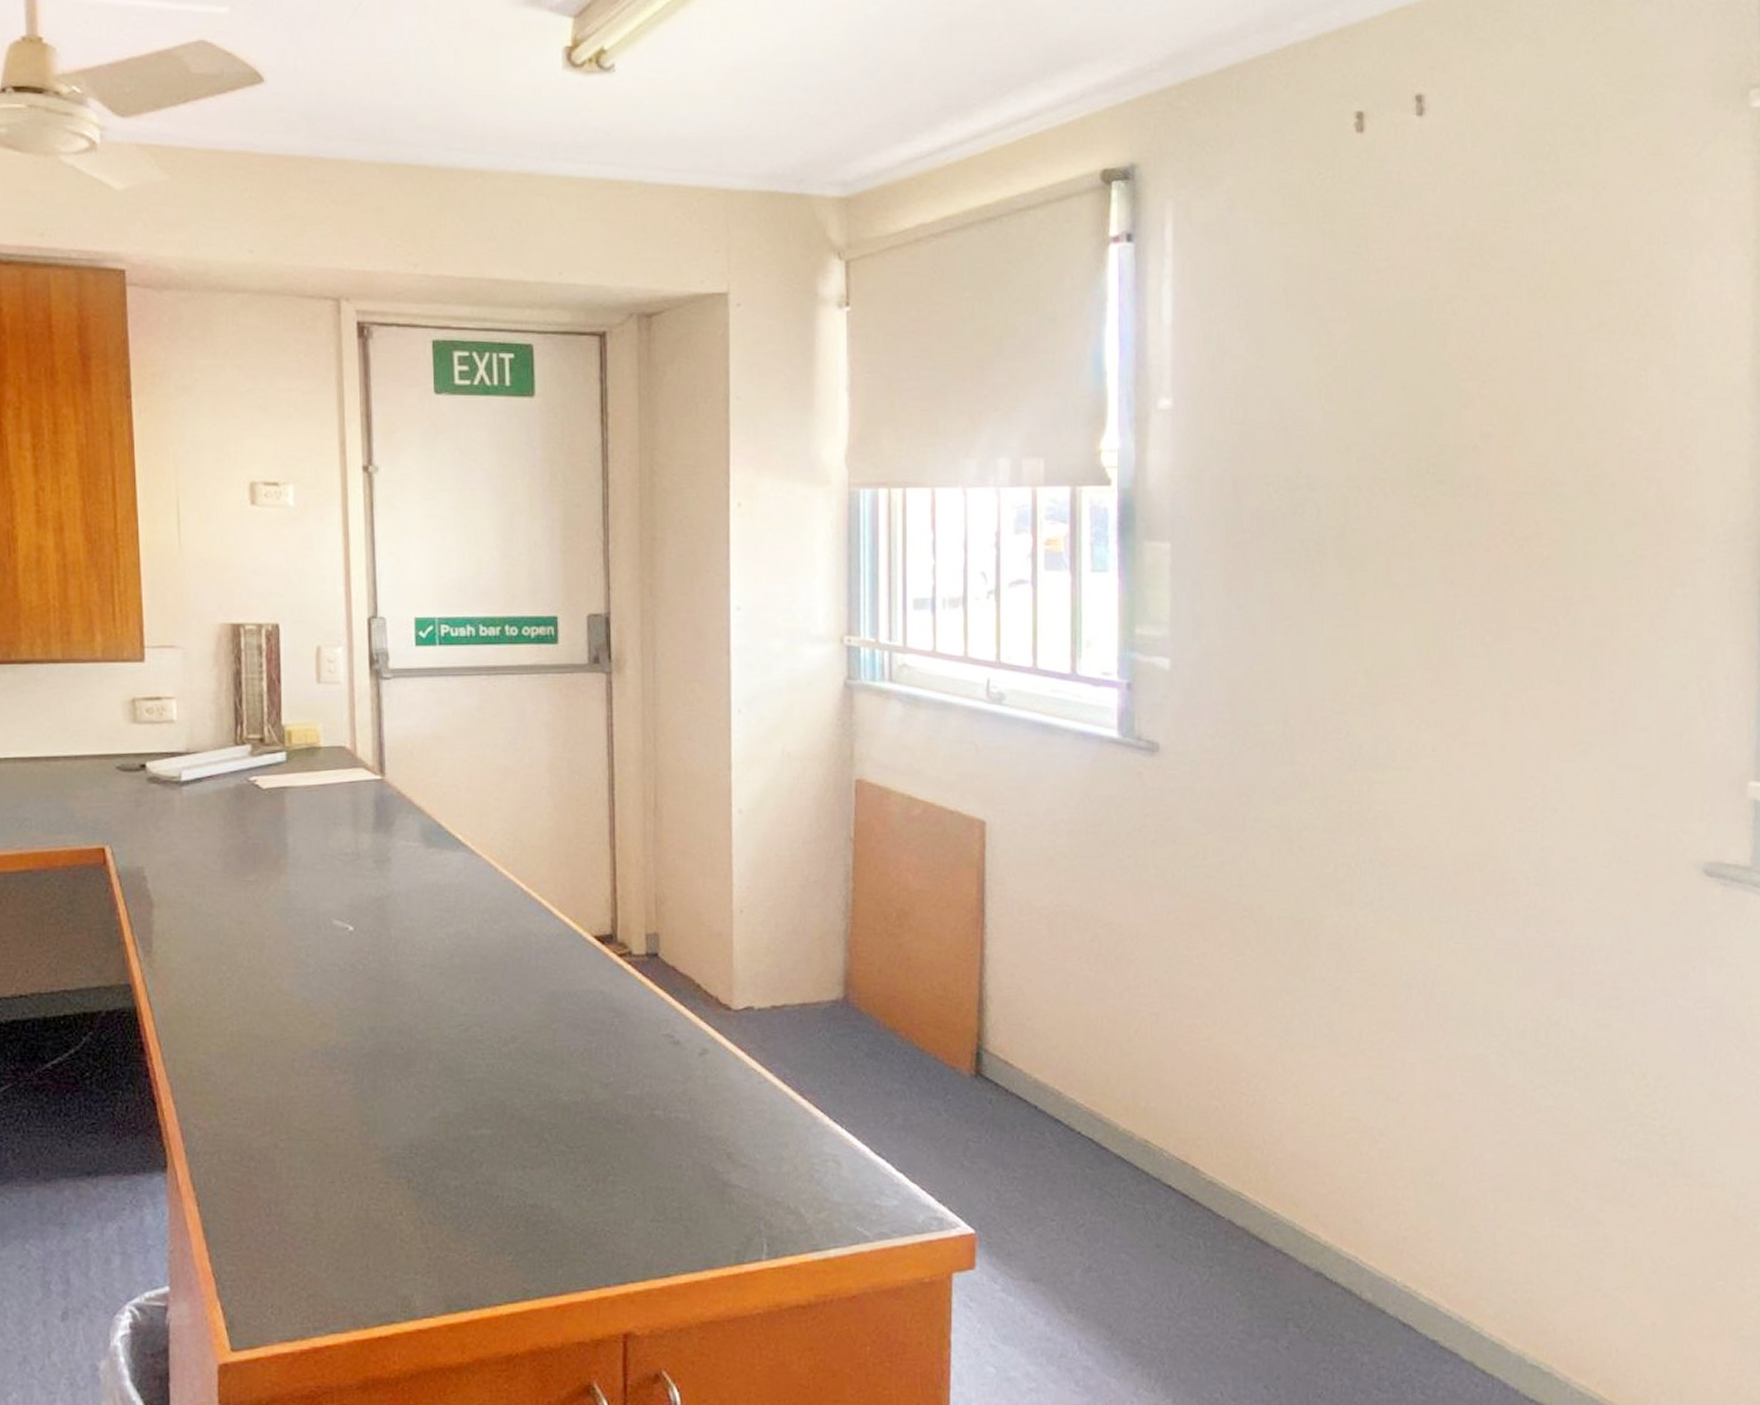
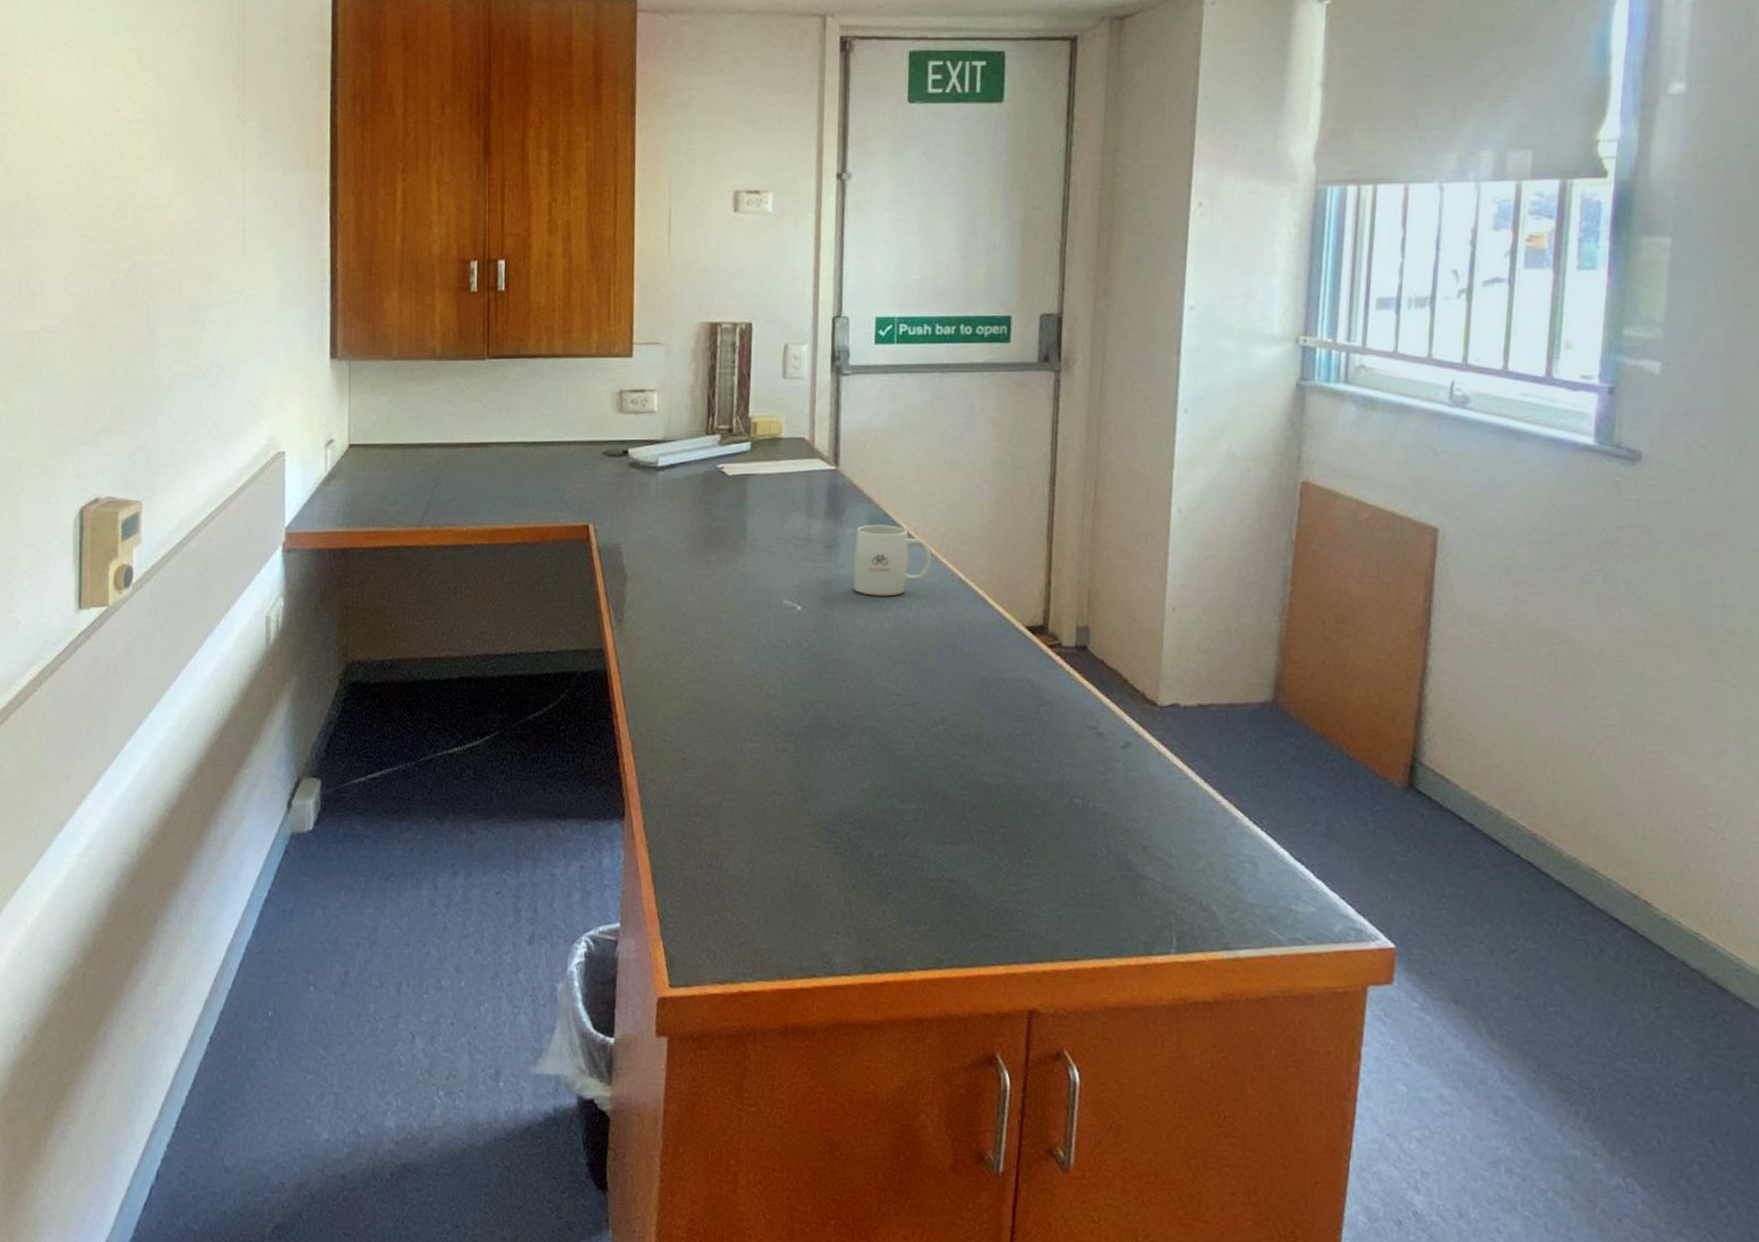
mug: none [406,836,491,912] -> present [852,524,932,597]

